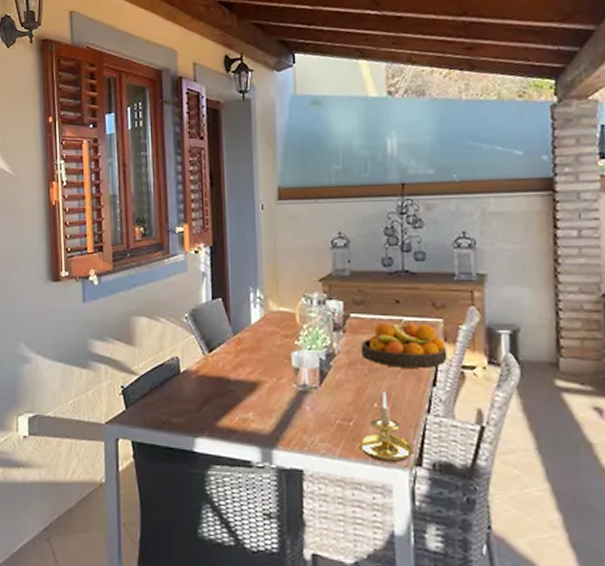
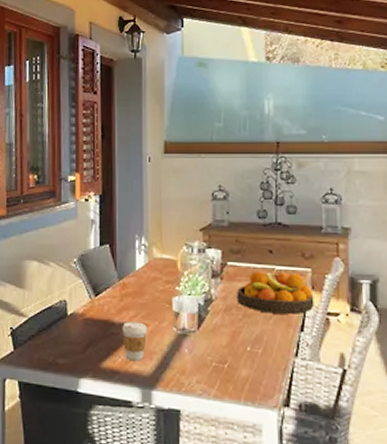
coffee cup: none [238,378,265,420] -> present [122,322,147,361]
candle holder: present [358,392,414,462] -> none [232,336,282,403]

